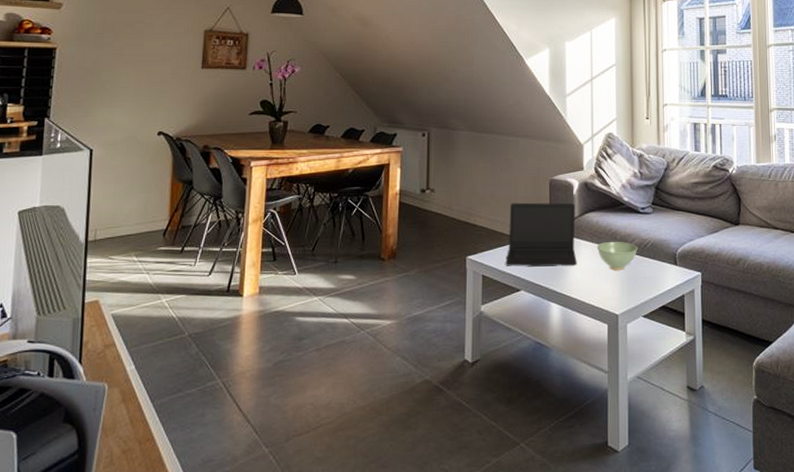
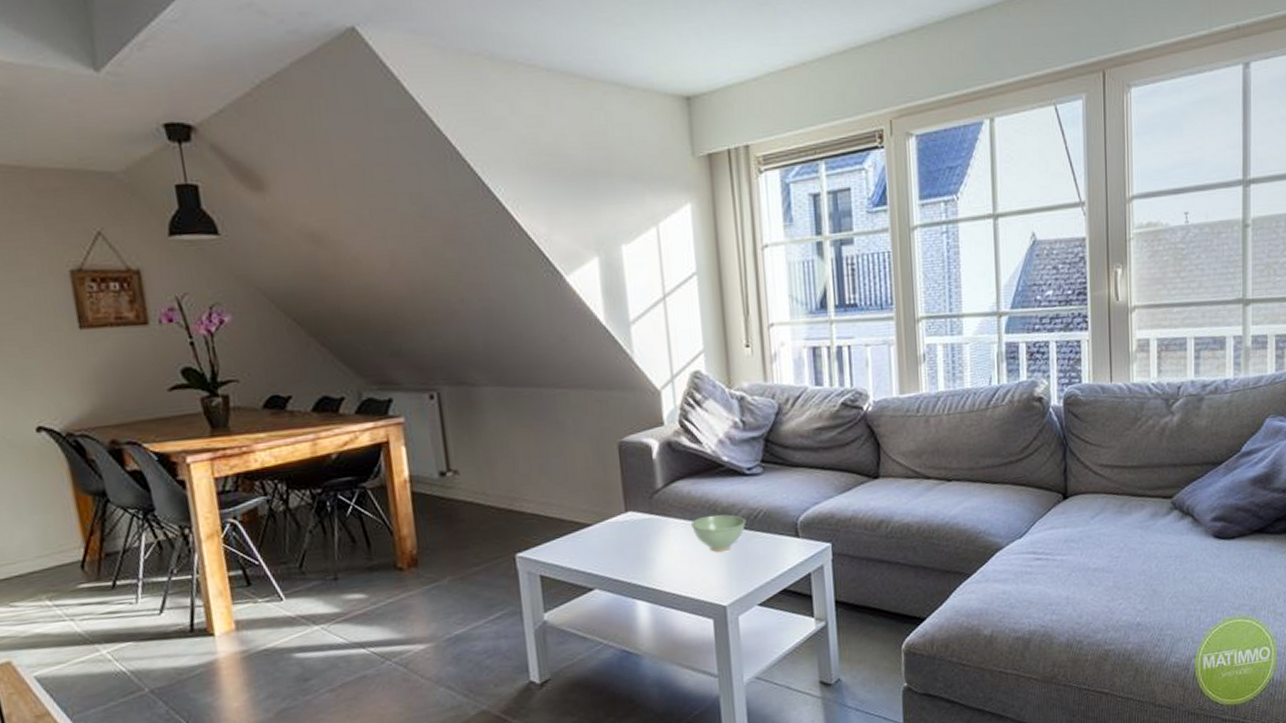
laptop: present [506,202,577,267] -> none [567,471,667,561]

